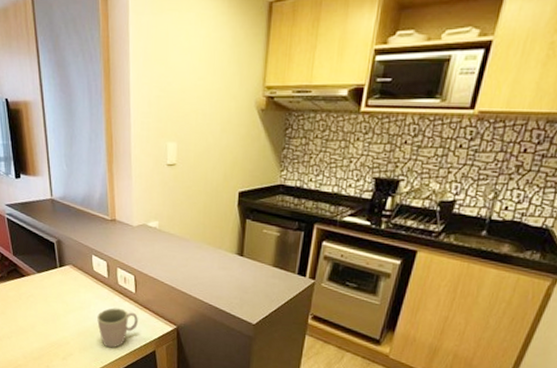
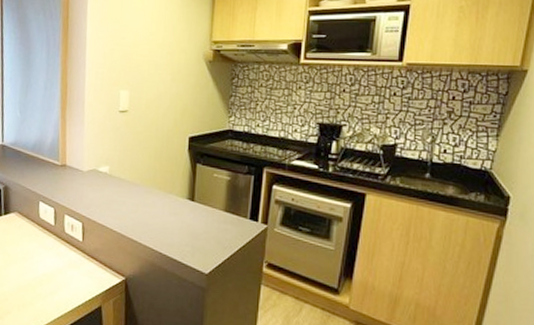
mug: present [97,308,138,348] -> none [40,258,84,305]

